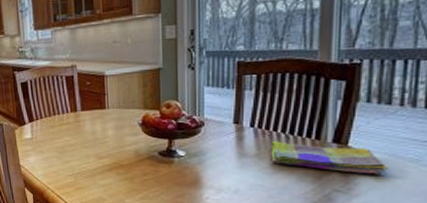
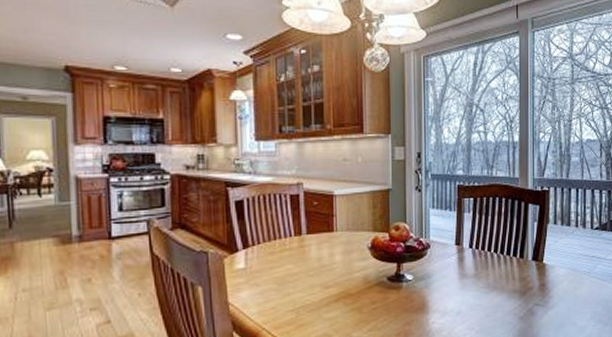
dish towel: present [271,141,389,174] -> none [486,261,571,287]

